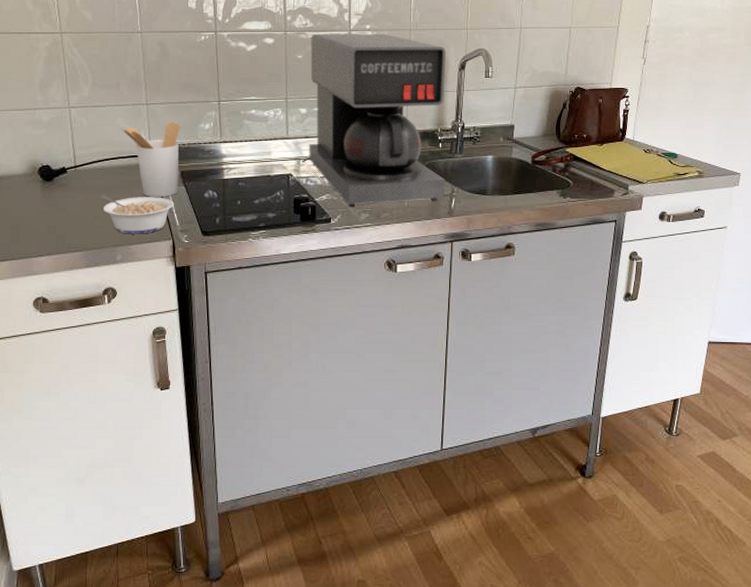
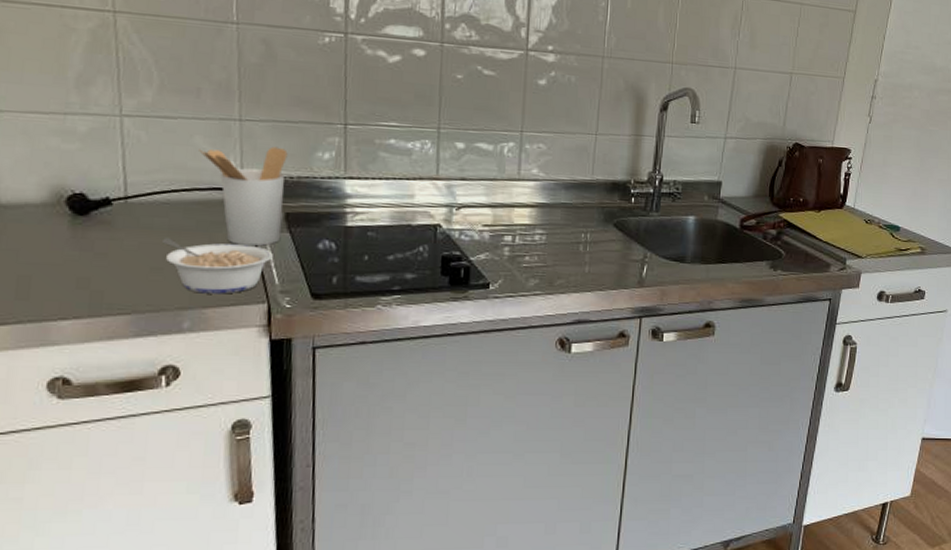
coffee maker: present [309,33,446,208] -> none [464,49,645,271]

